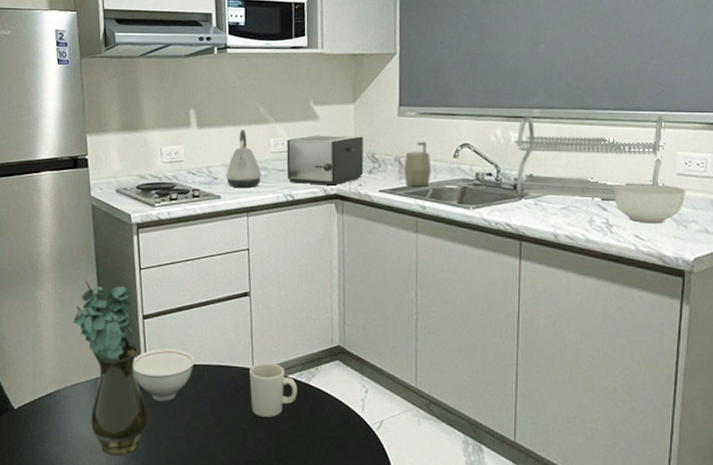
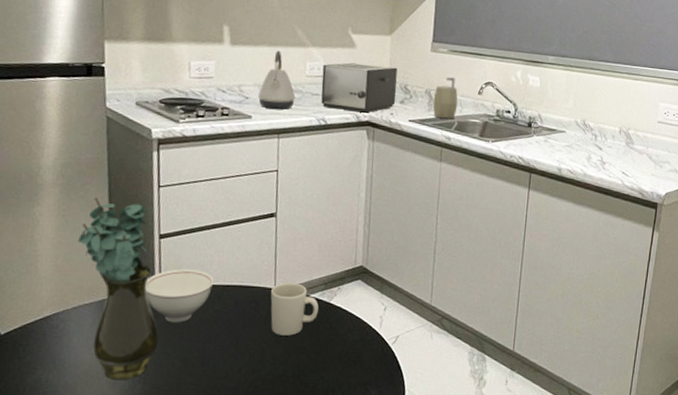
dish rack: present [514,115,665,201] -> none [528,61,652,142]
bowl: present [613,184,686,224] -> none [608,127,663,163]

